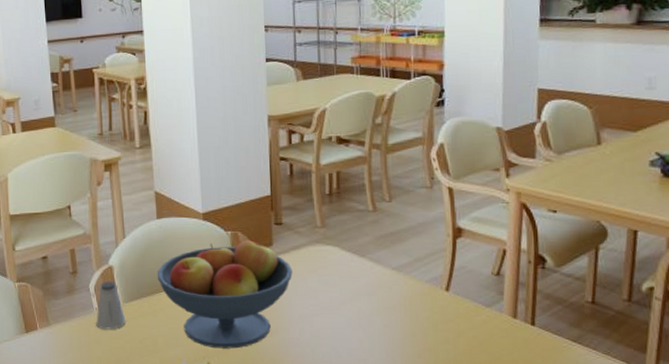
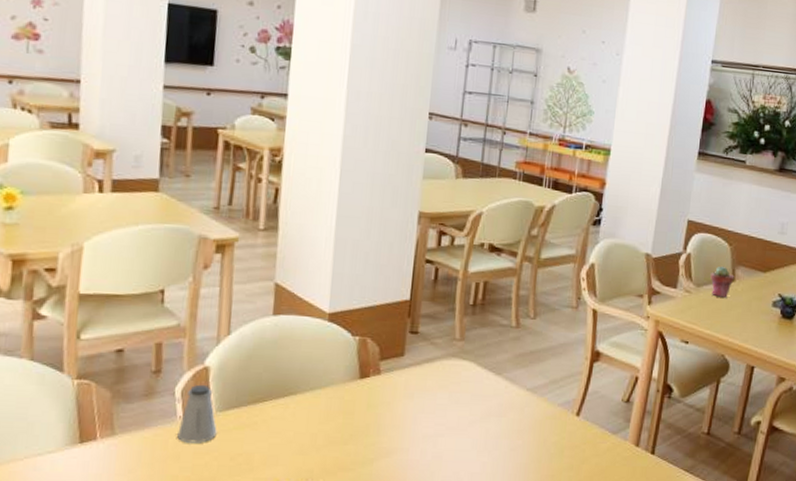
fruit bowl: present [157,239,293,349] -> none [263,347,423,470]
potted succulent: none [572,130,600,163] -> present [710,266,734,298]

